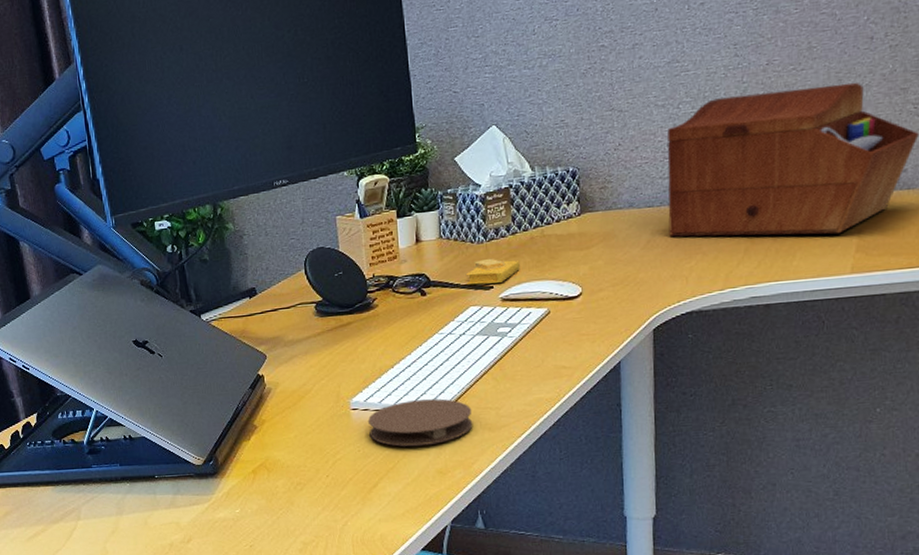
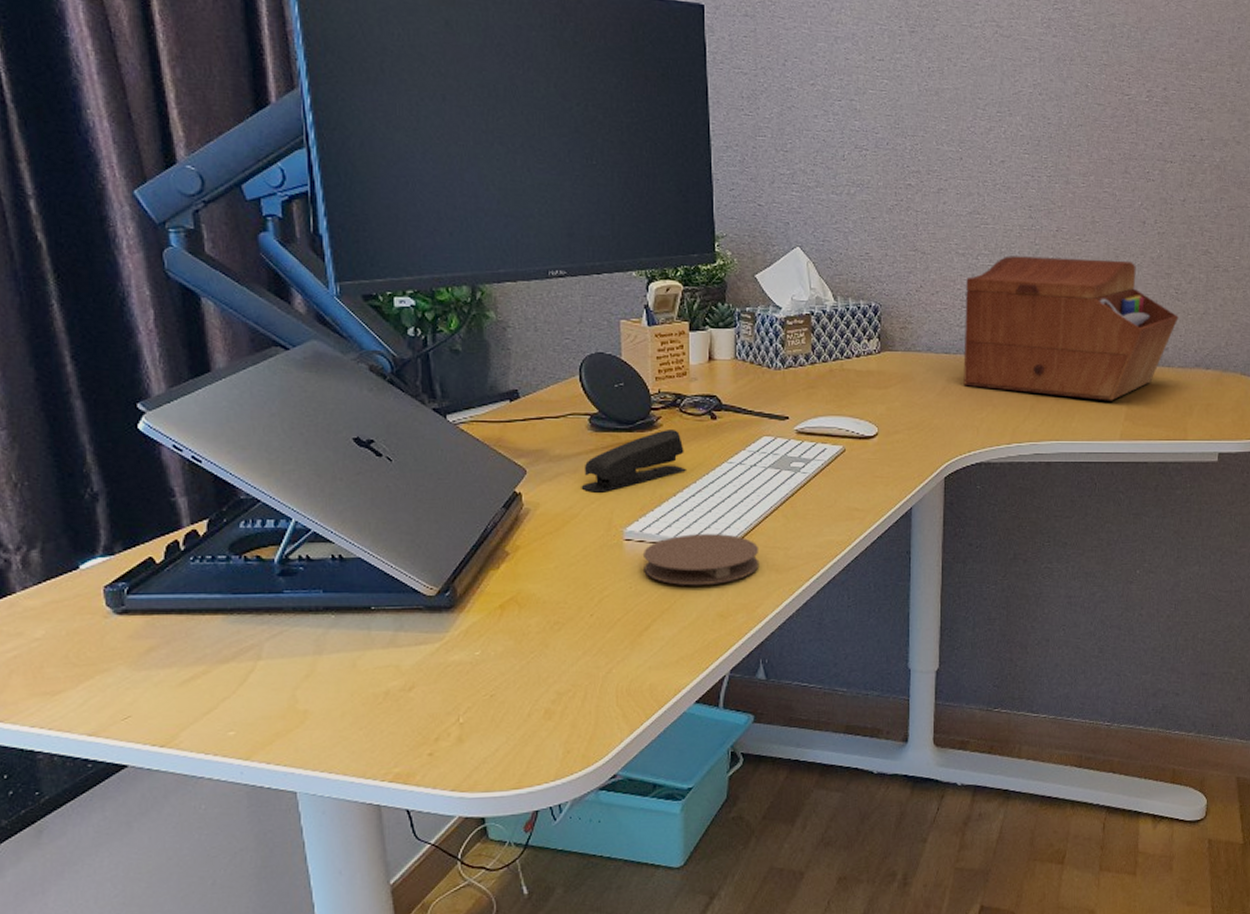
stapler: none [312,308,401,370] -> present [581,430,686,493]
sticky notes: present [465,258,520,285] -> none [760,386,817,414]

